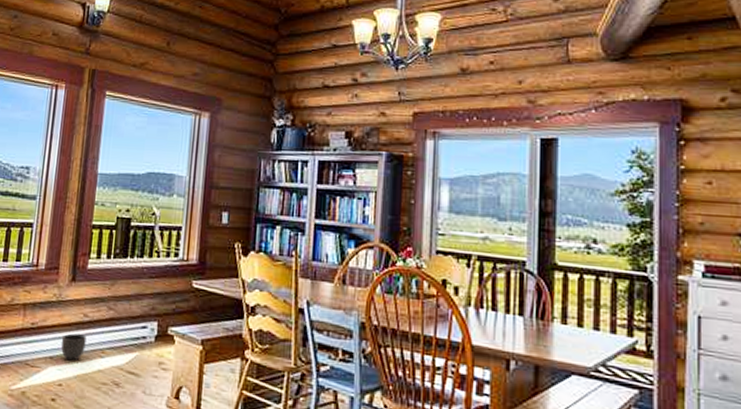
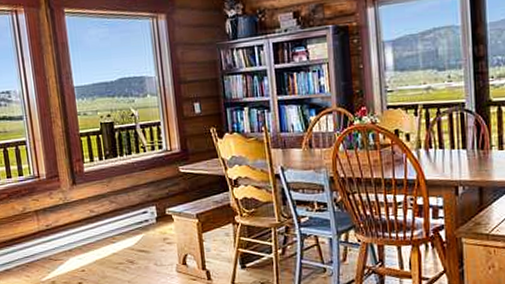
planter: present [61,333,87,361] -> none [75,227,98,251]

